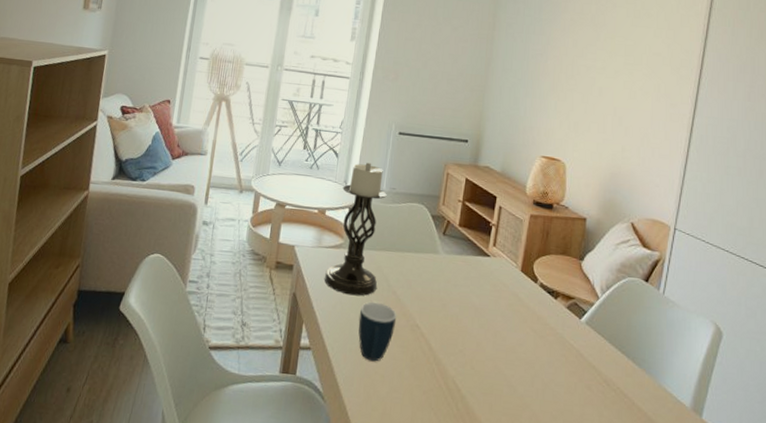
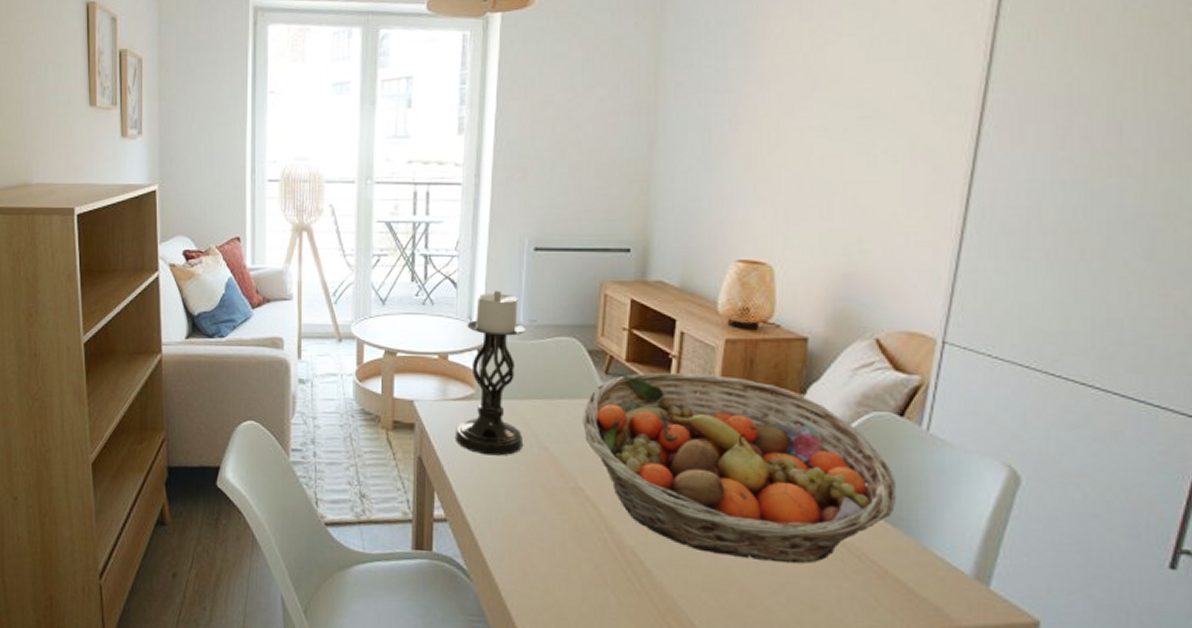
mug: present [358,301,397,362] -> none [503,462,552,533]
fruit basket: none [423,236,641,395] -> present [583,372,895,564]

